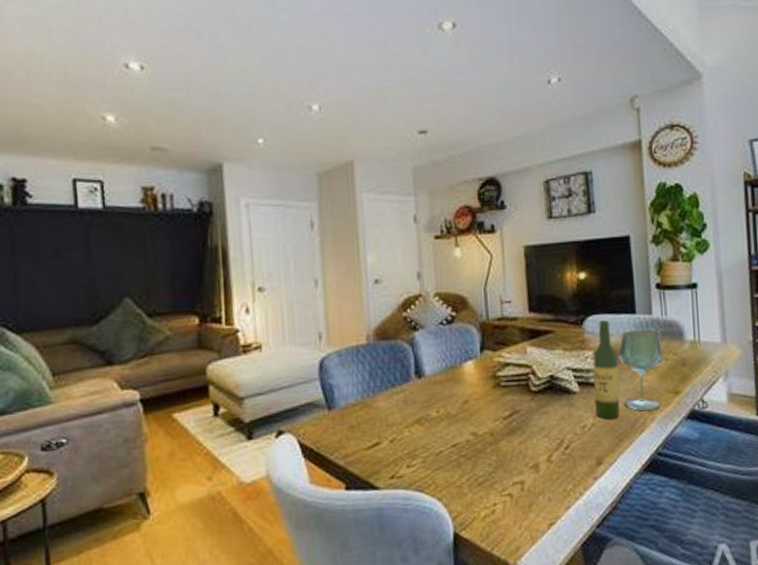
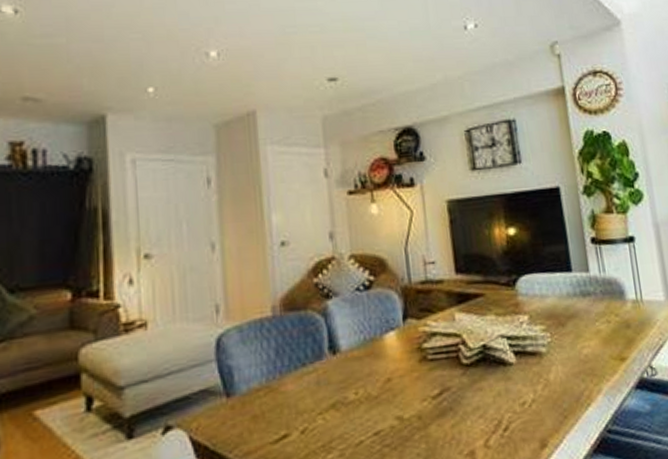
wine bottle: present [593,320,620,420] -> none [529,280,562,394]
wine glass: present [618,330,664,412] -> none [556,290,606,383]

